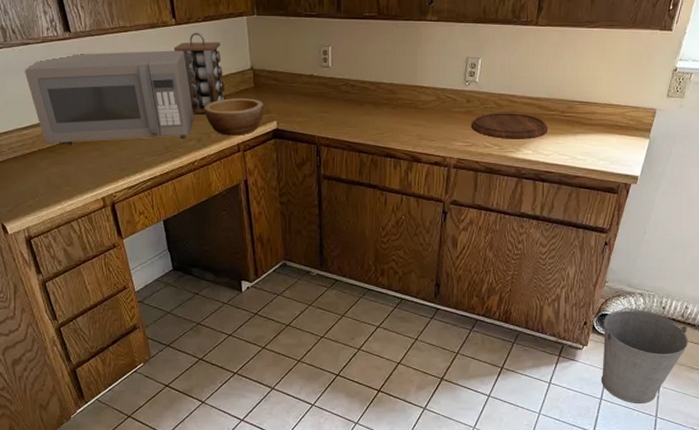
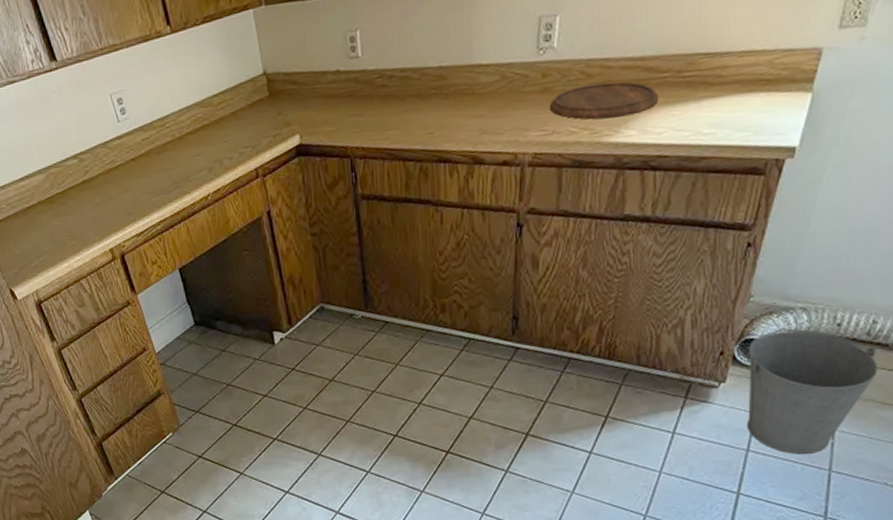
microwave: present [25,50,194,146] -> none [14,63,203,194]
spice rack: present [173,32,226,115] -> none [171,38,237,139]
bowl: present [204,98,264,136] -> none [212,110,284,160]

